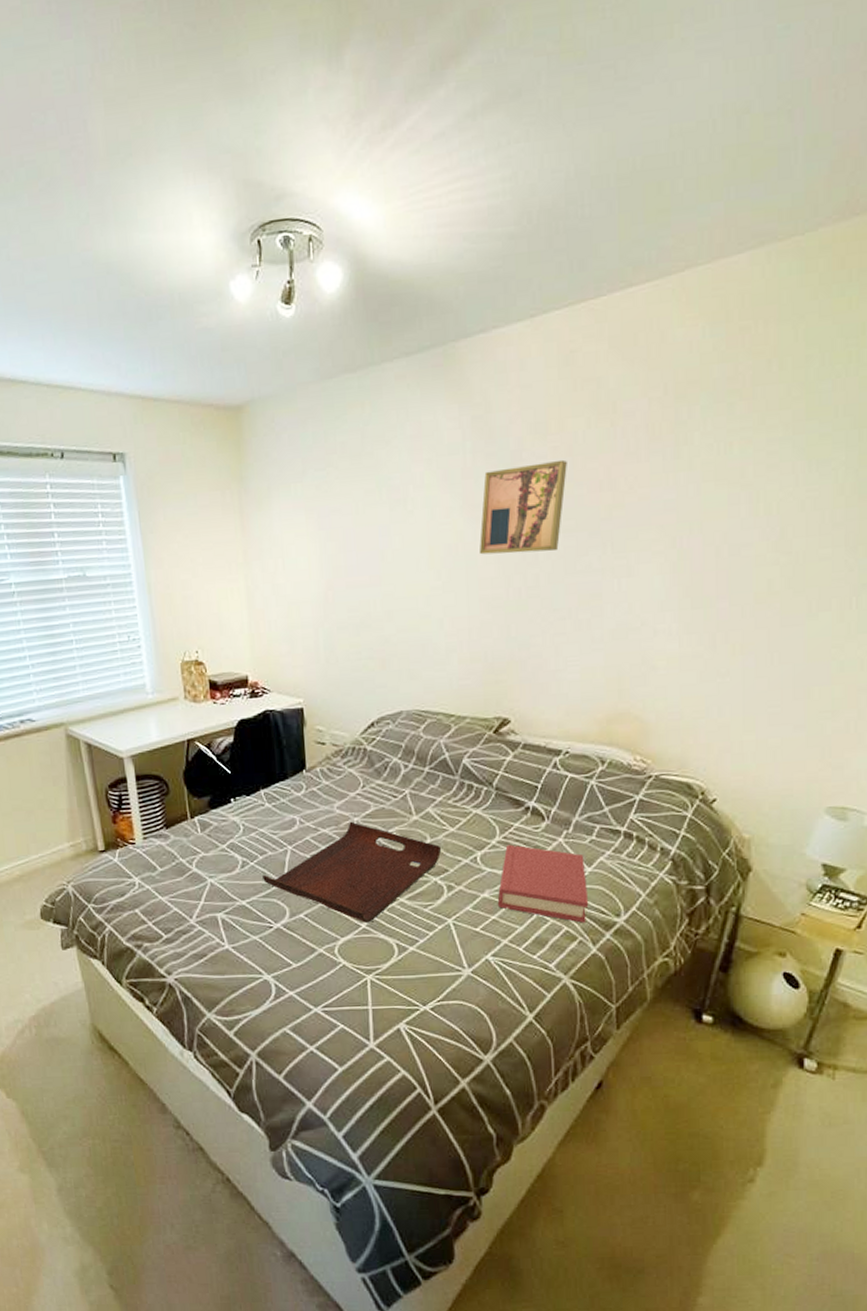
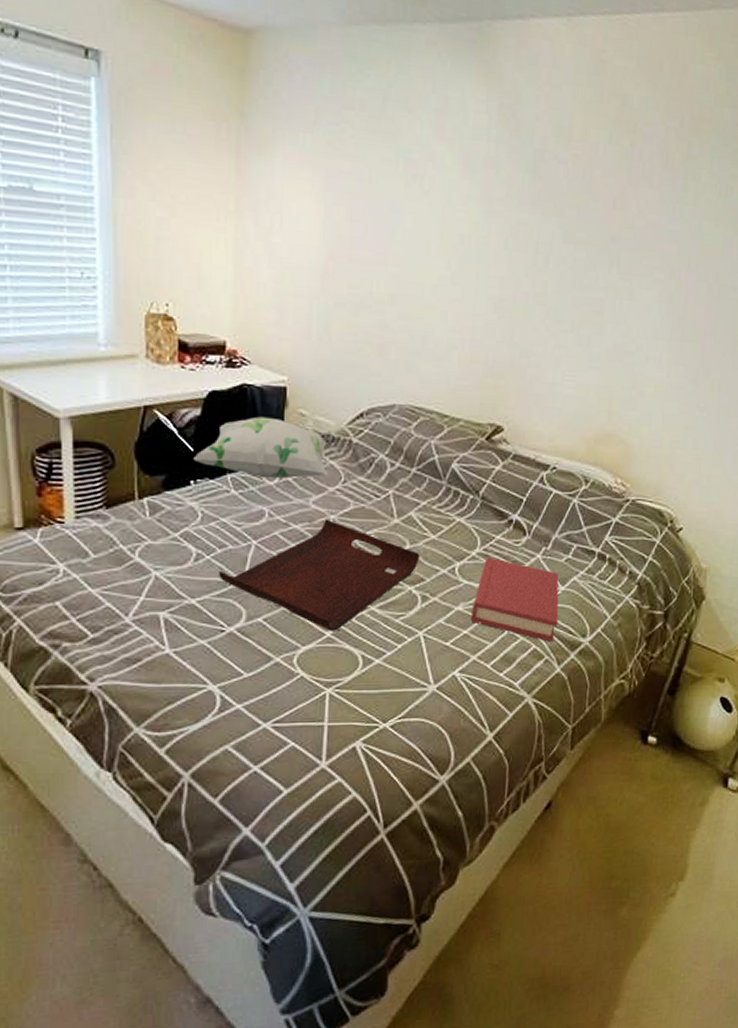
decorative pillow: none [231,736,352,791] -> present [193,416,336,479]
wall art: present [479,459,567,555] -> none [493,165,586,262]

